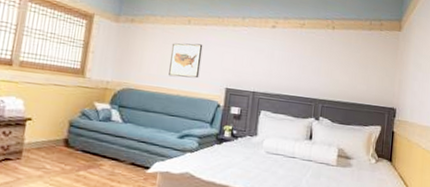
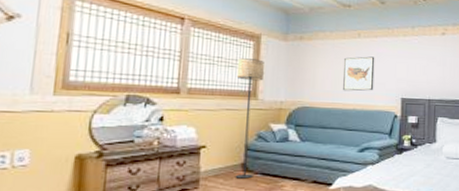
floor lamp: none [56,36,95,154] -> present [235,58,264,179]

